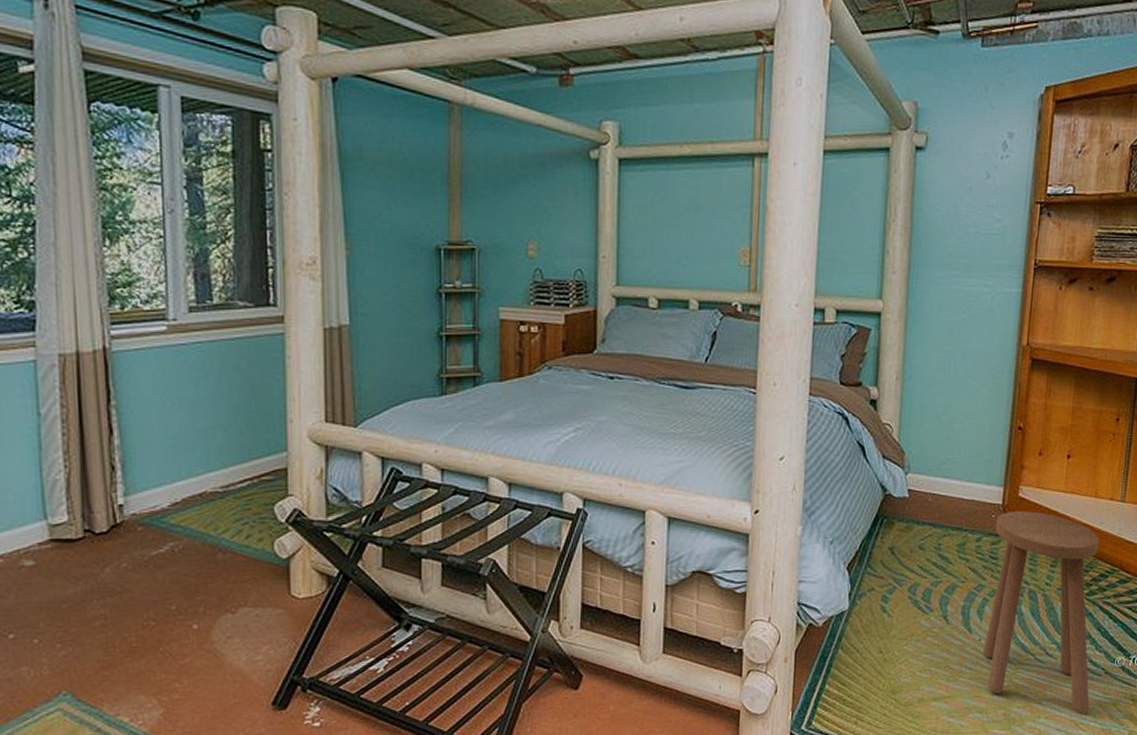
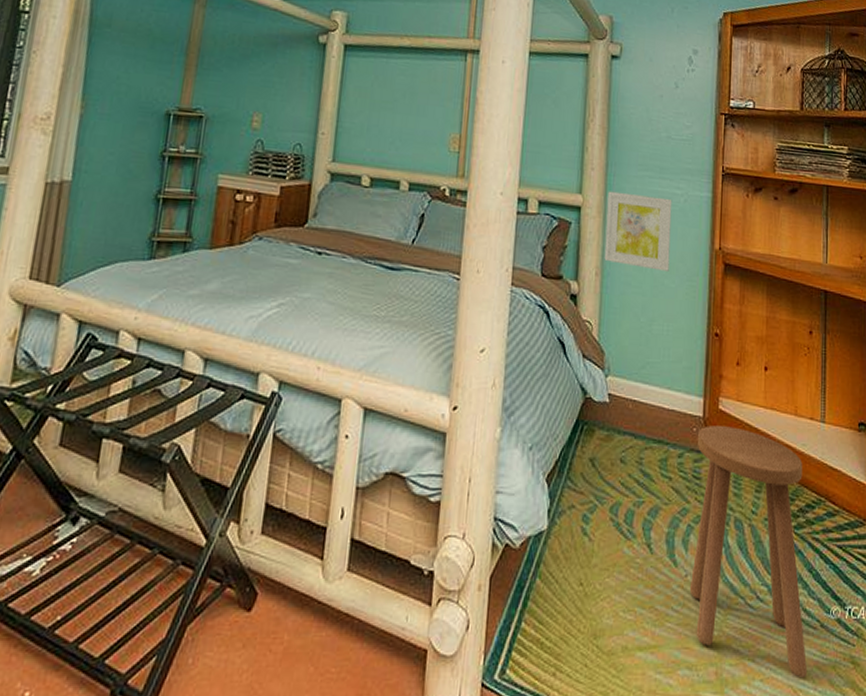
wall art: none [905,294,979,370] -> present [604,191,672,271]

